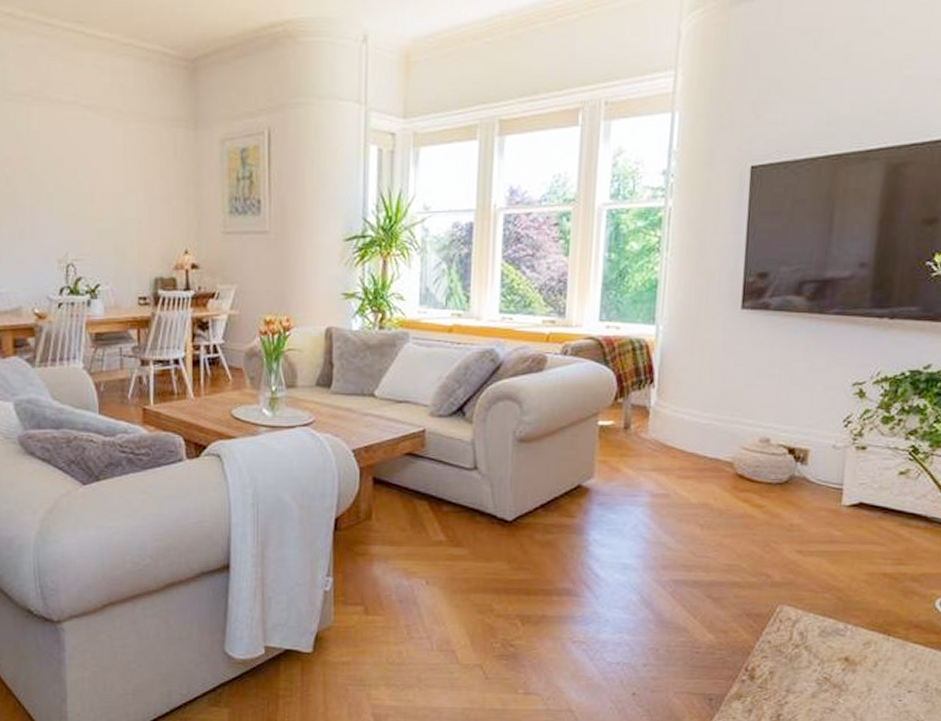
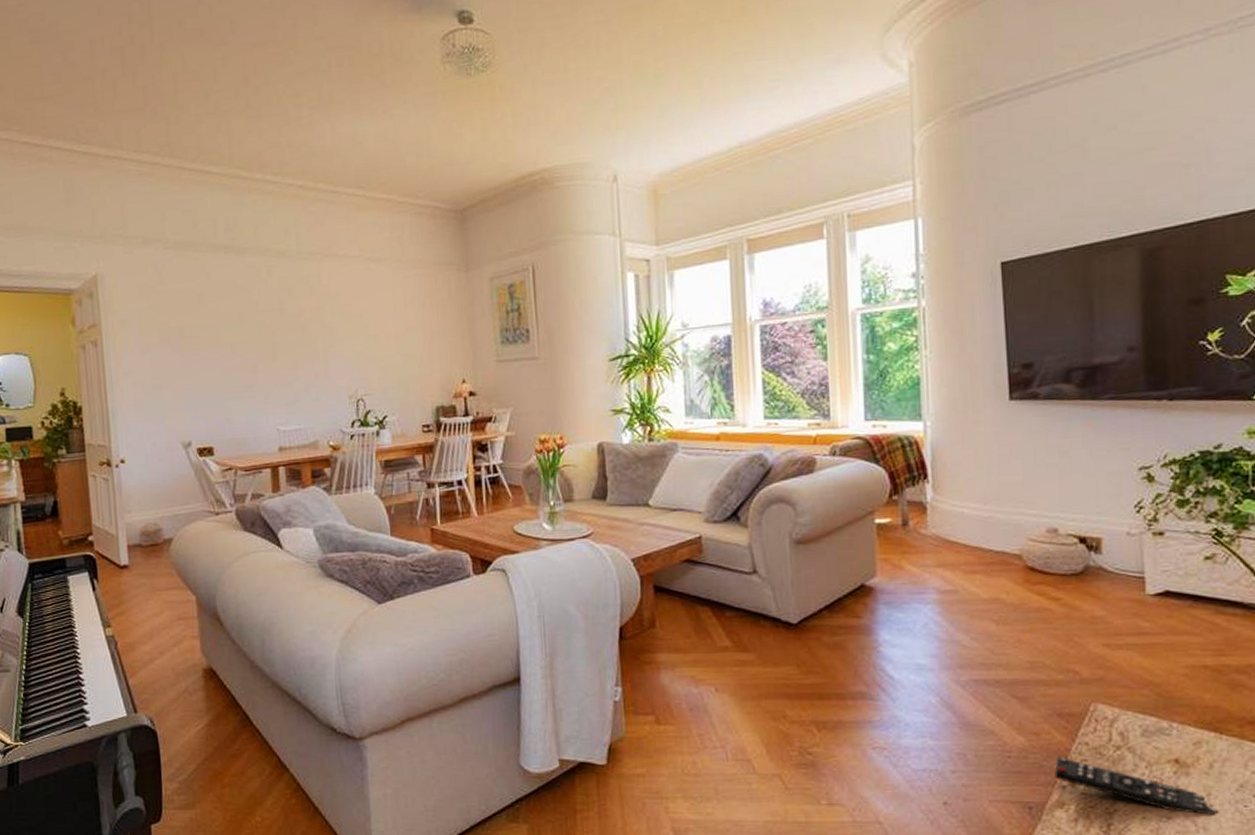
remote control: none [736,653,876,709] -> present [1054,756,1219,816]

